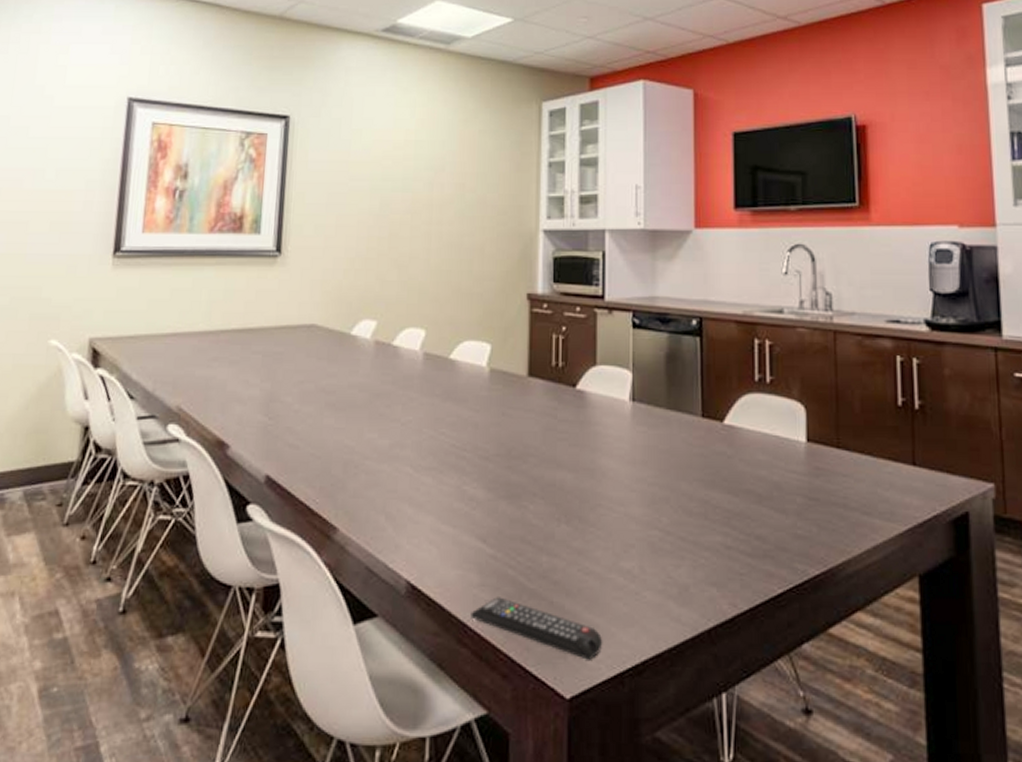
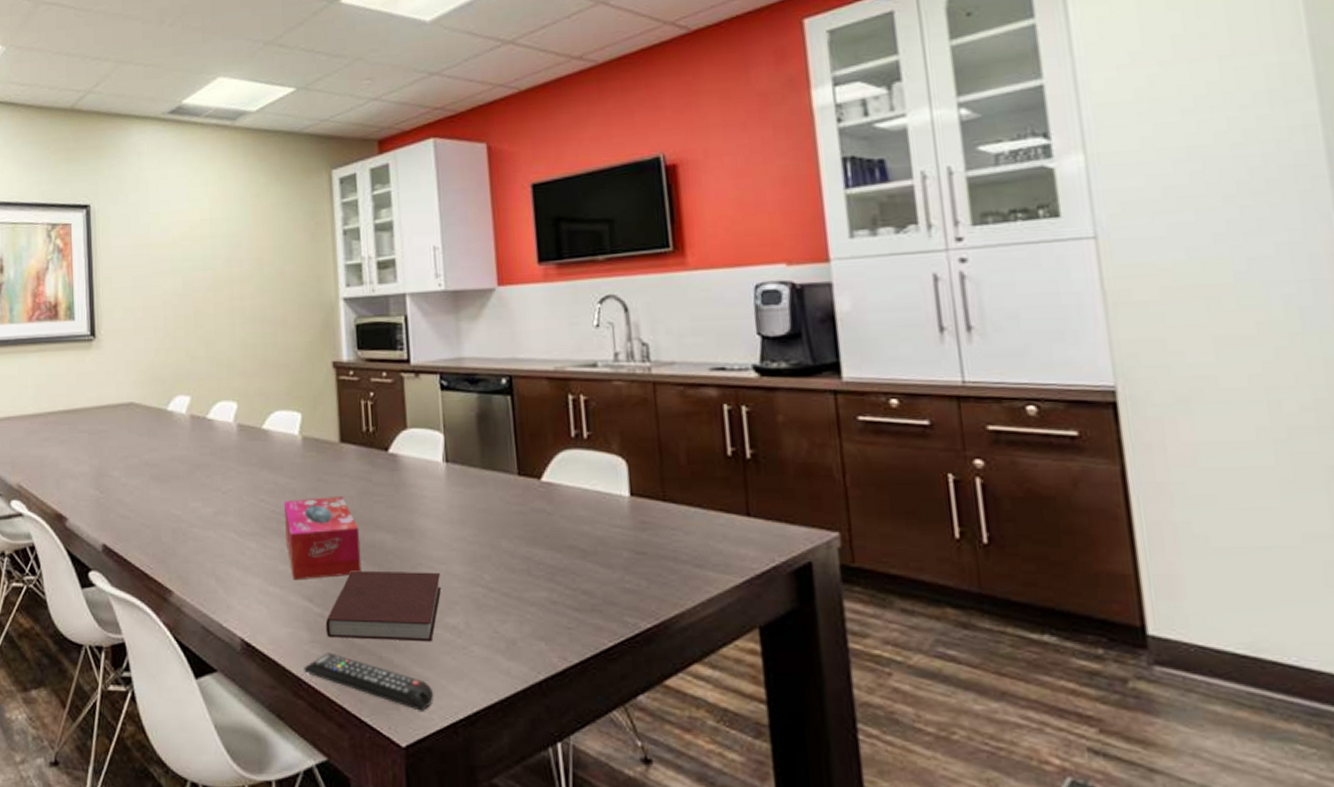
tissue box: none [464,432,541,520] -> present [284,497,362,581]
notebook: none [497,510,619,587] -> present [325,570,442,642]

